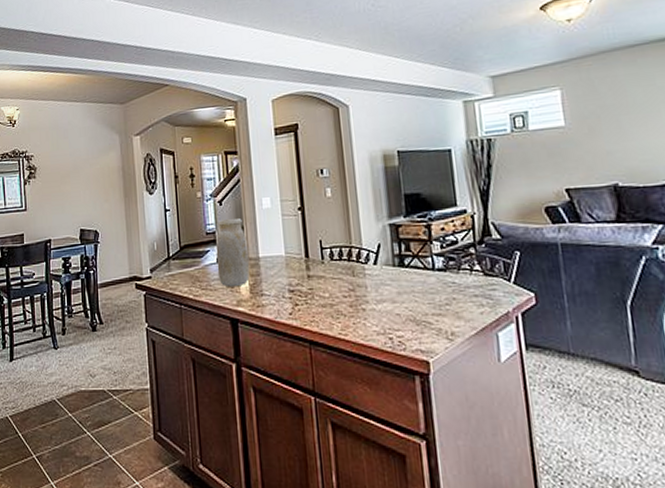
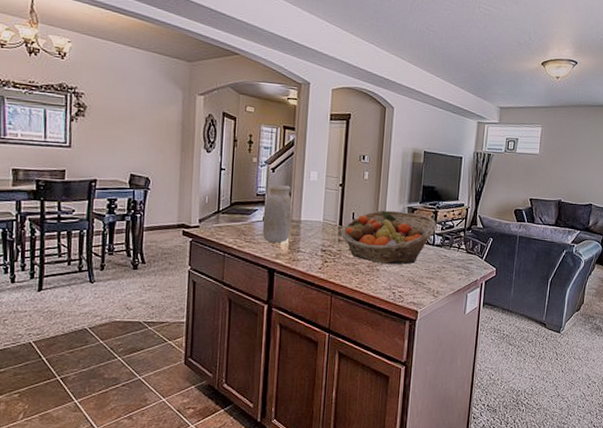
fruit basket: none [308,231,434,302] -> present [340,210,437,265]

